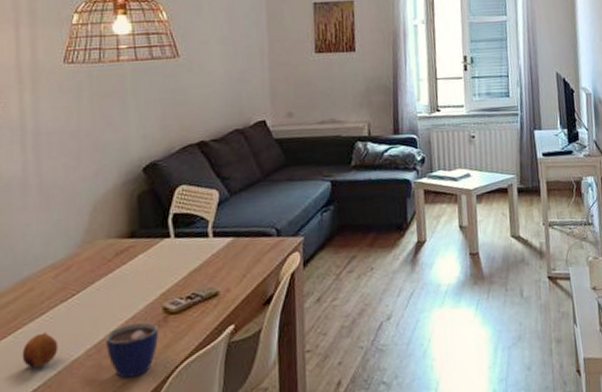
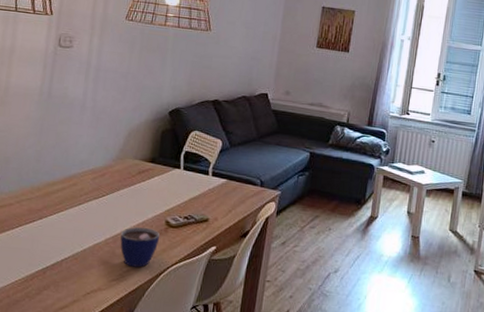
fruit: present [22,332,59,368] -> none [60,218,87,243]

